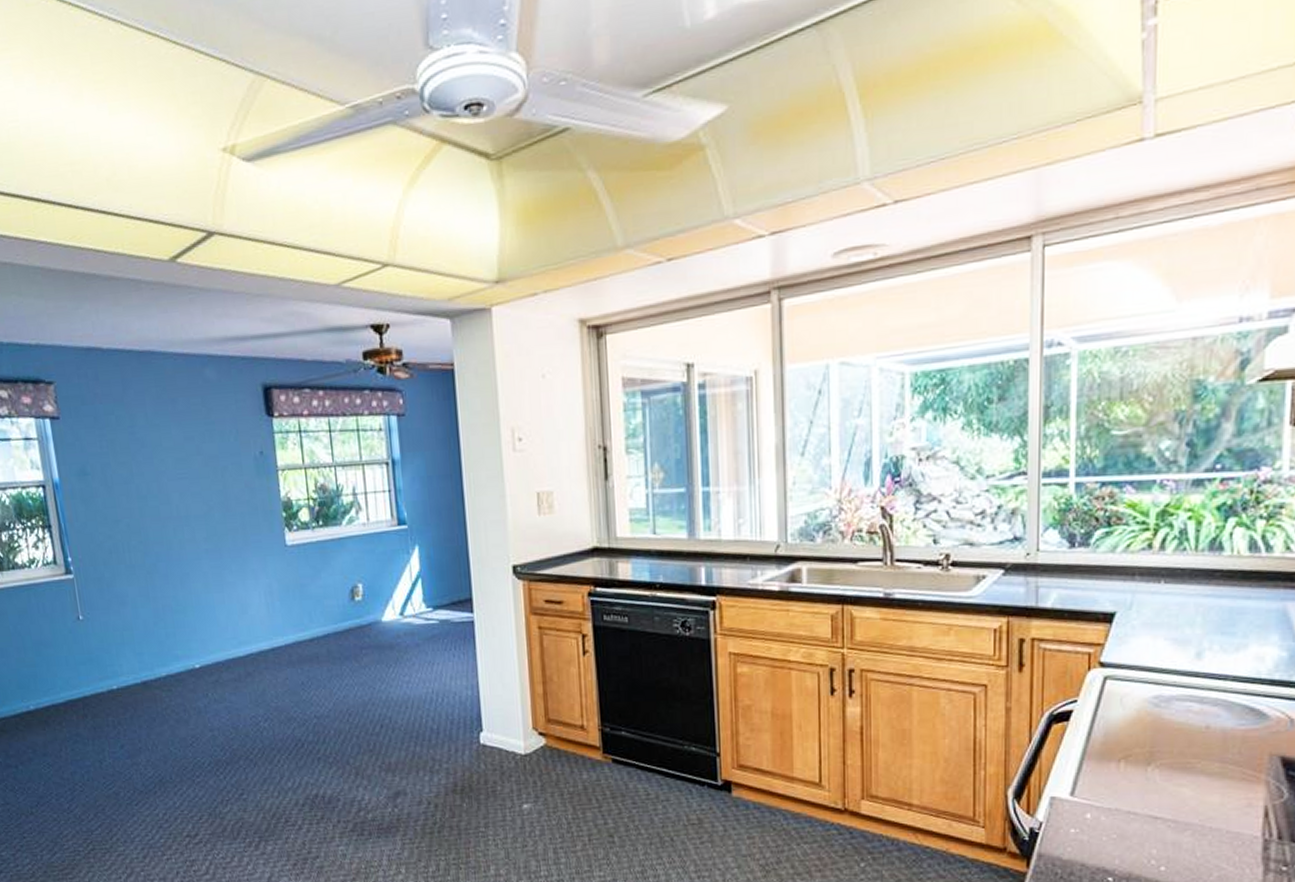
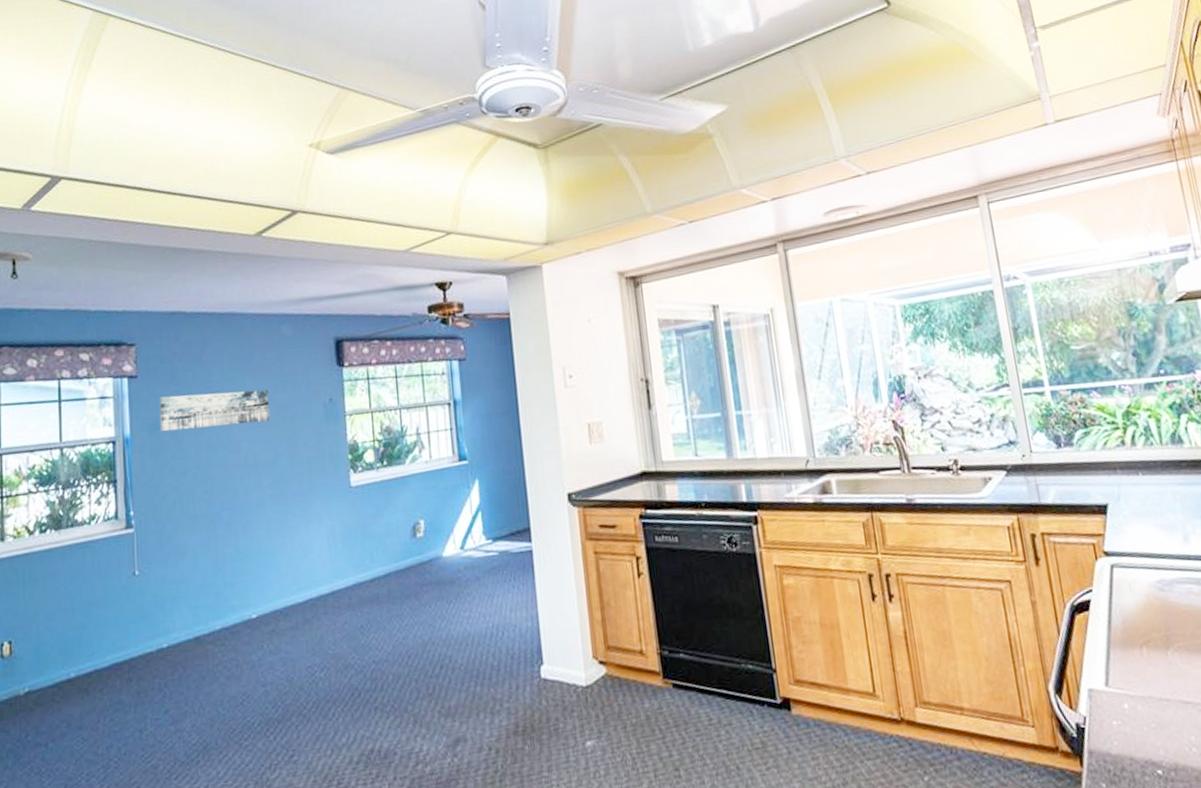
wall art: none [84,438,200,478] -> present [159,390,270,432]

